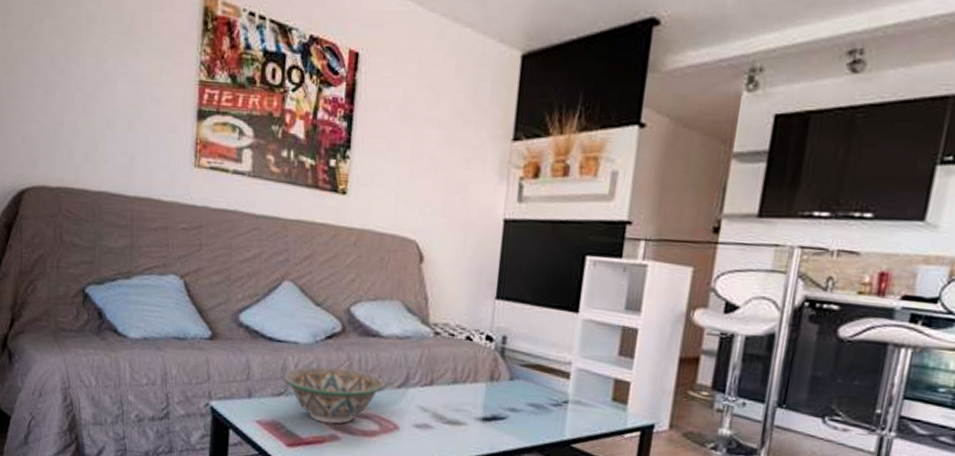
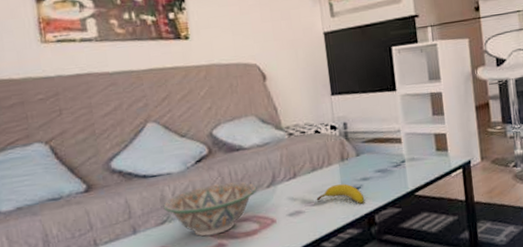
fruit: none [450,406,508,438] -> present [316,184,365,204]

